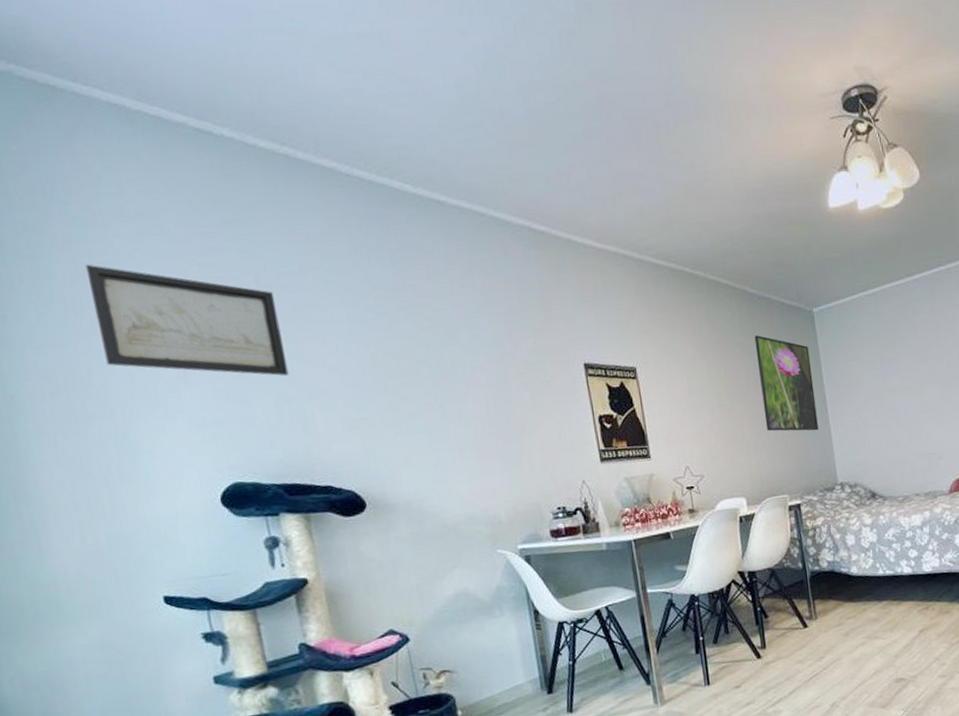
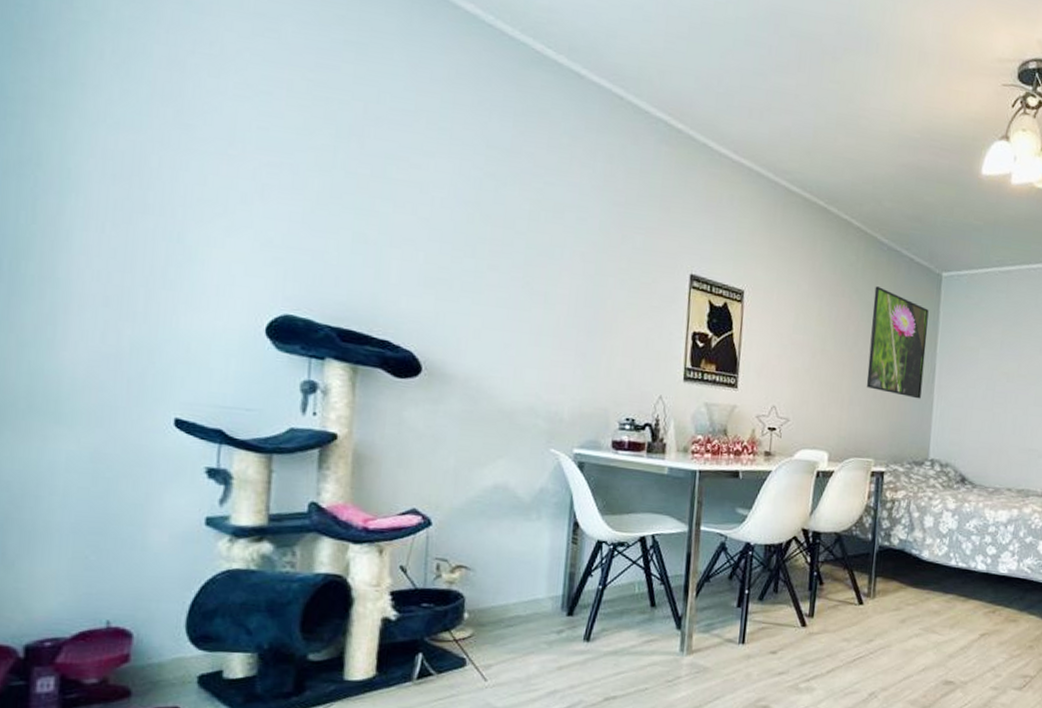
wall art: present [85,264,289,376] -> none [180,51,380,216]

